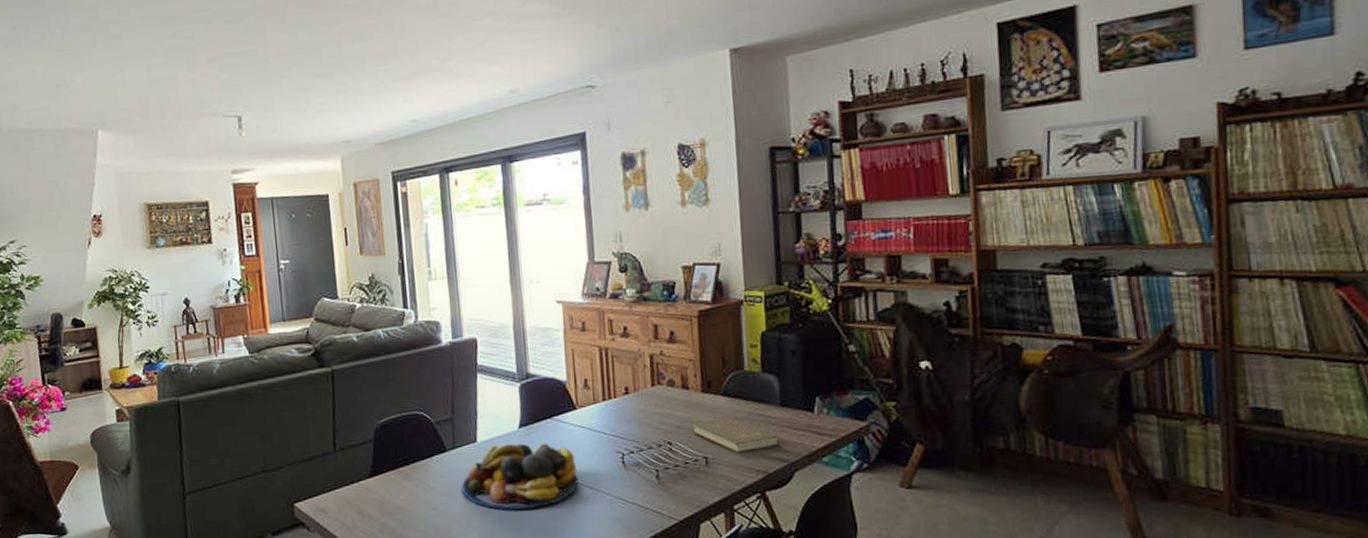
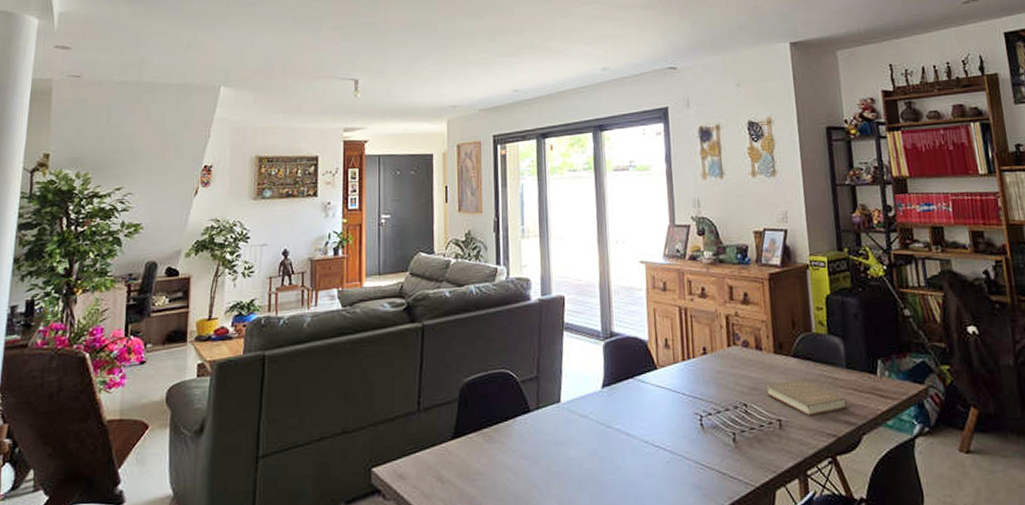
fruit bowl: present [461,443,579,511] -> none [543,404,659,477]

